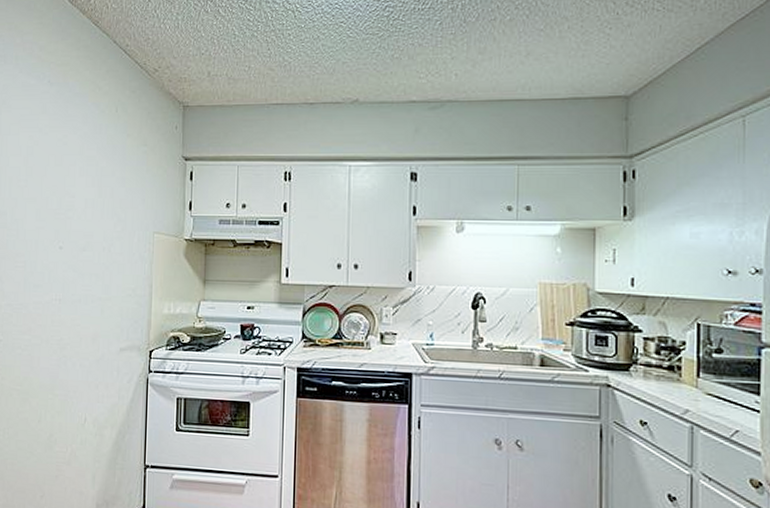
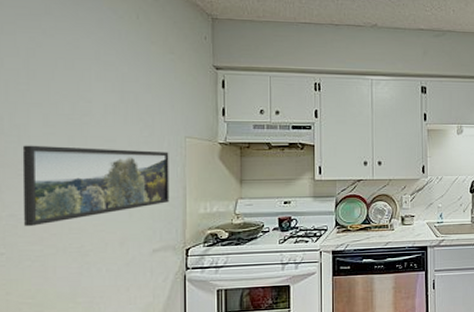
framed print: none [17,238,138,316] -> present [22,145,170,226]

